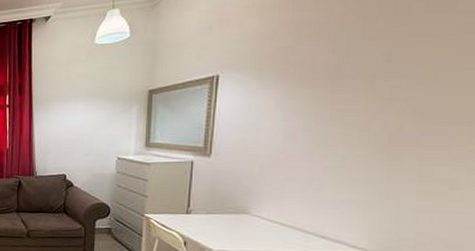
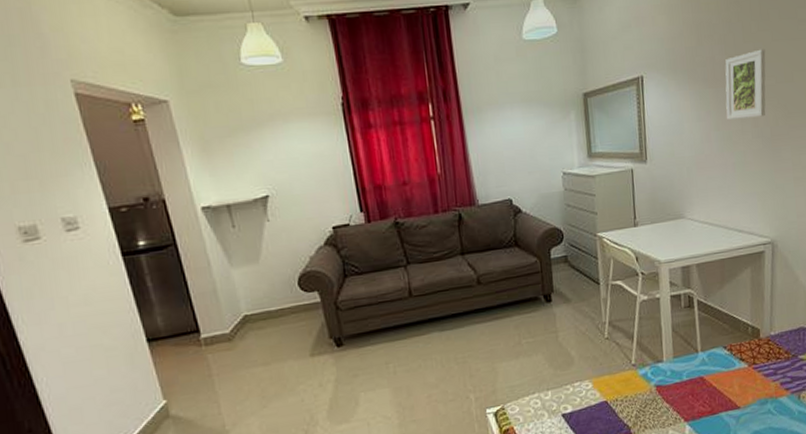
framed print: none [322,46,396,121] -> present [725,49,766,120]

